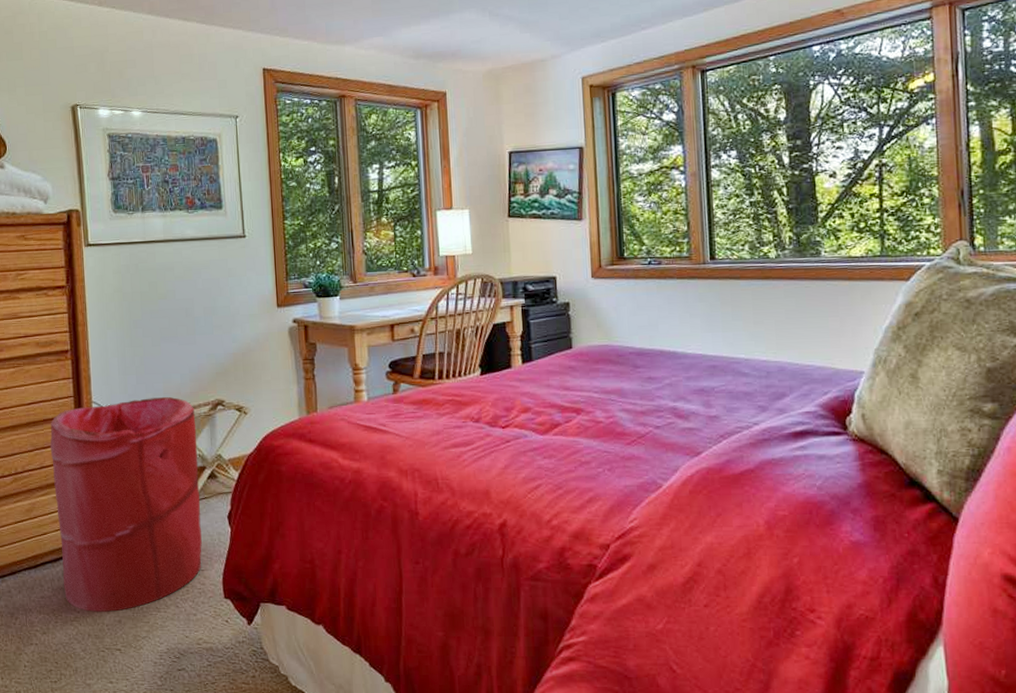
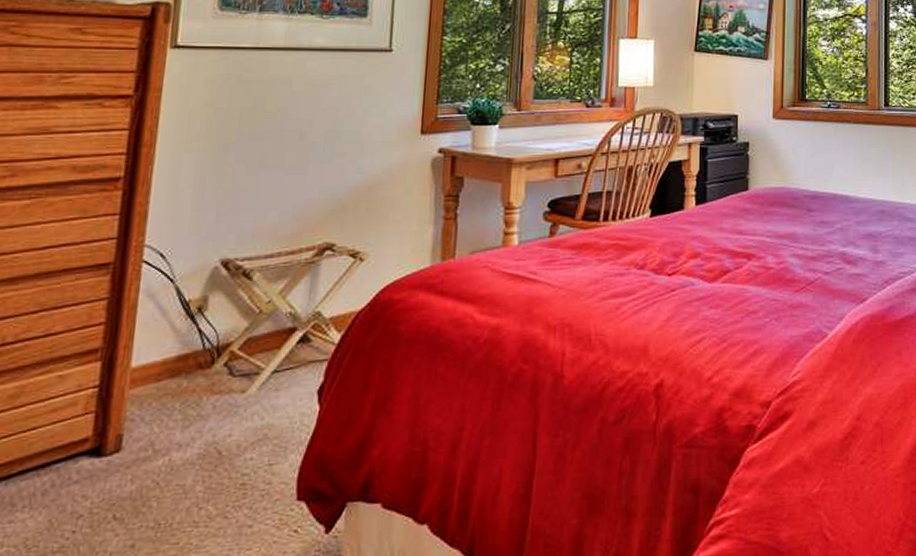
laundry hamper: present [50,396,202,612] -> none [49,238,293,536]

